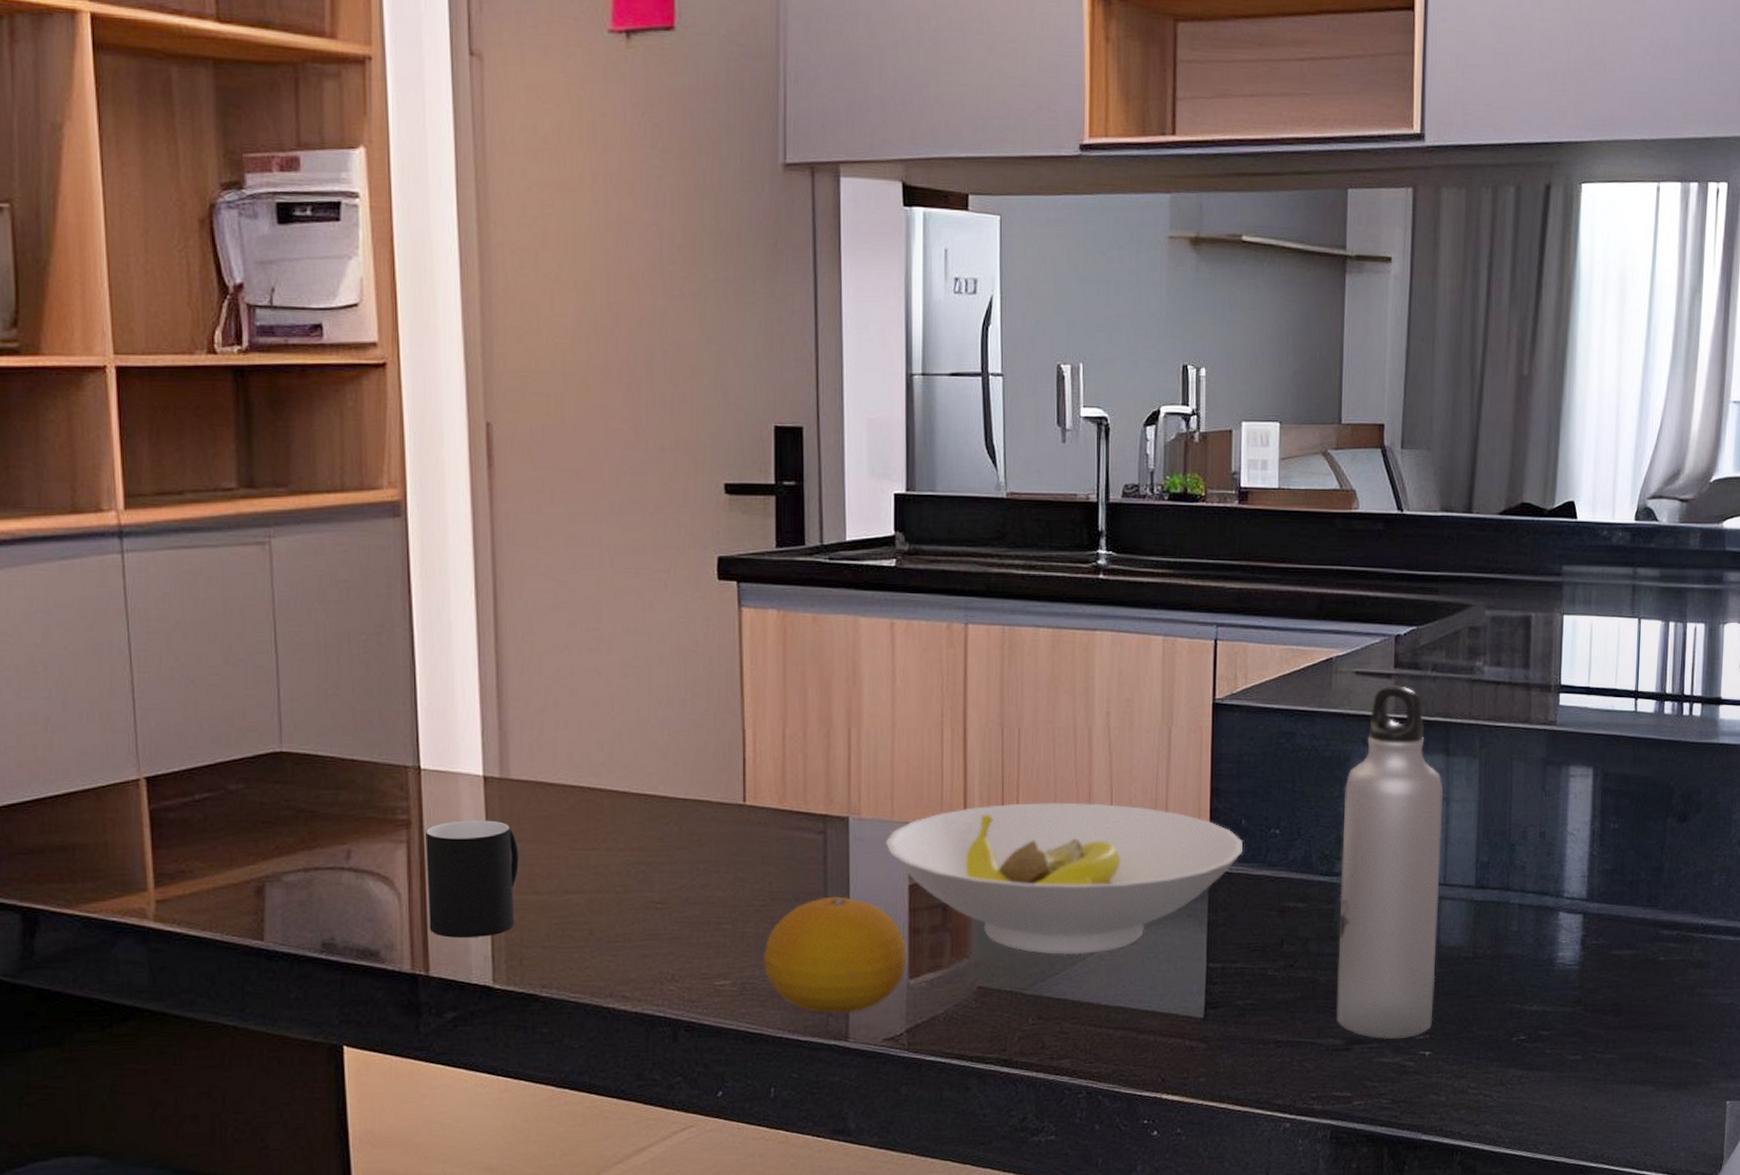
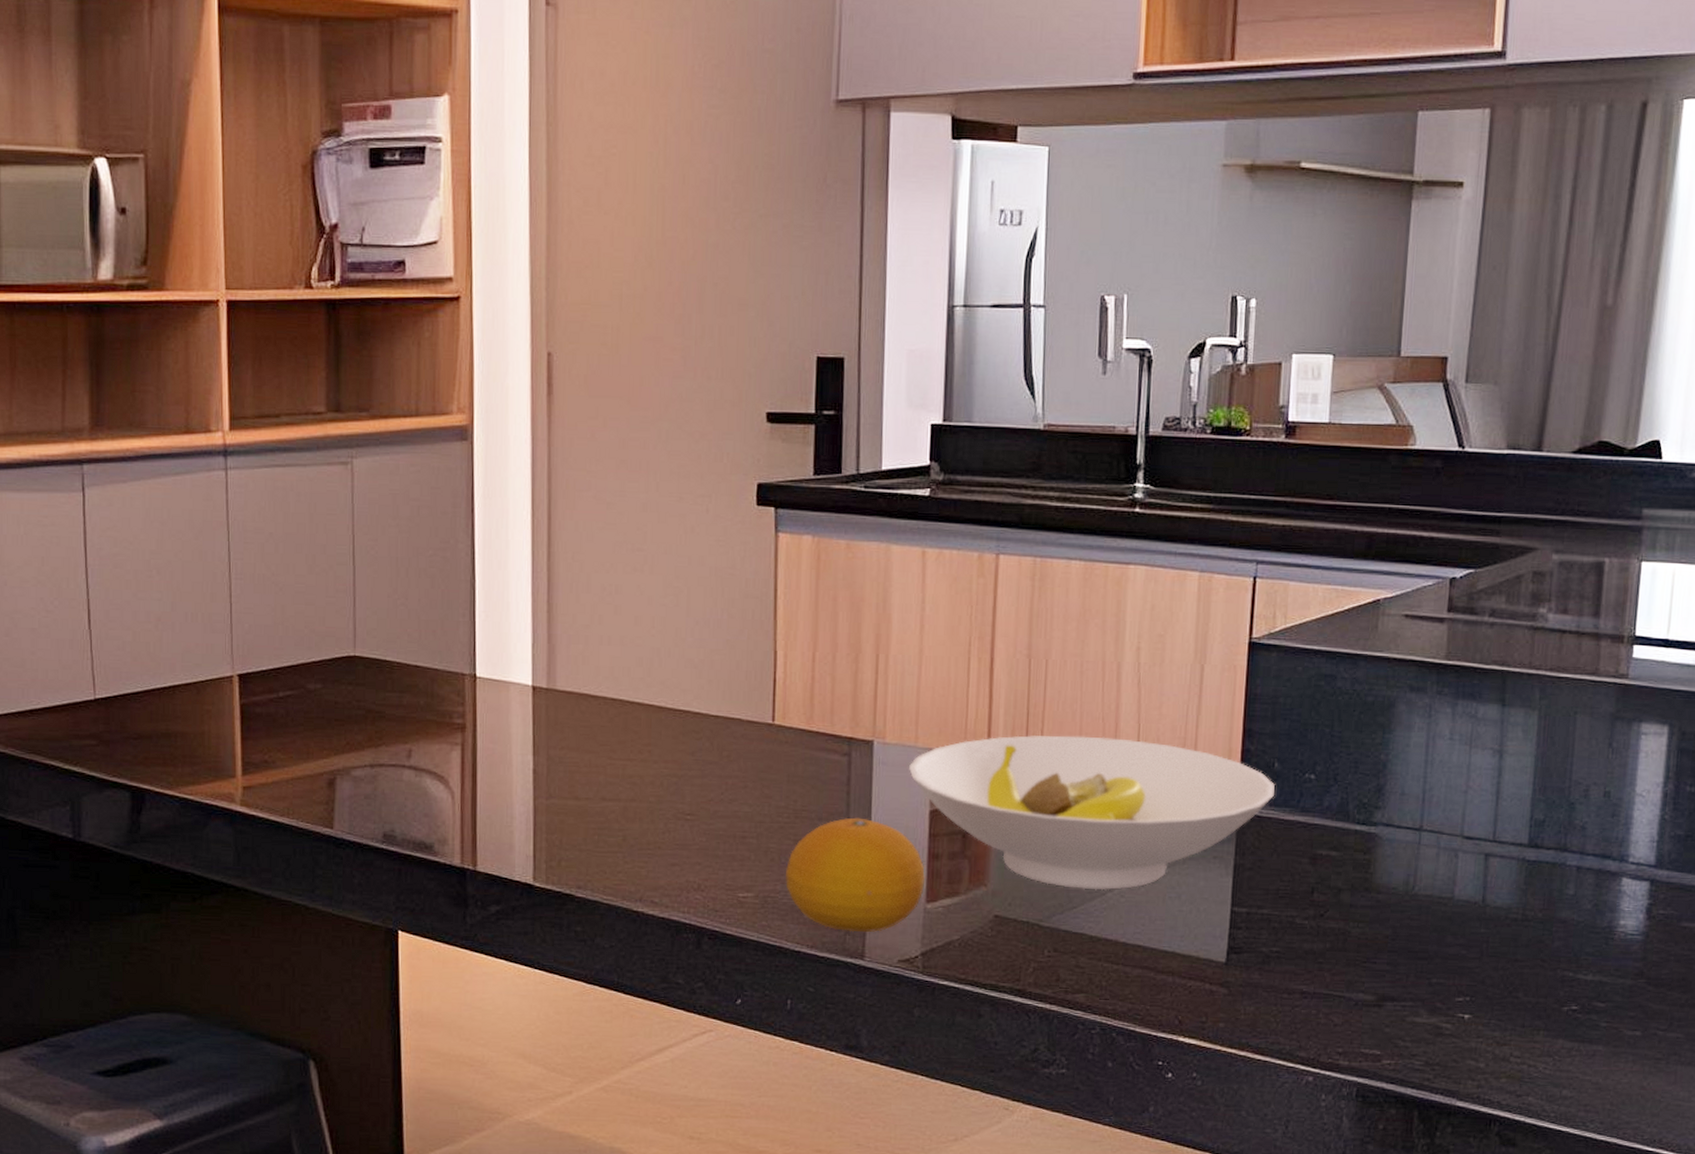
cup: present [424,820,519,938] -> none [477,727,561,837]
water bottle: present [1336,686,1443,1040] -> none [1368,630,1497,999]

